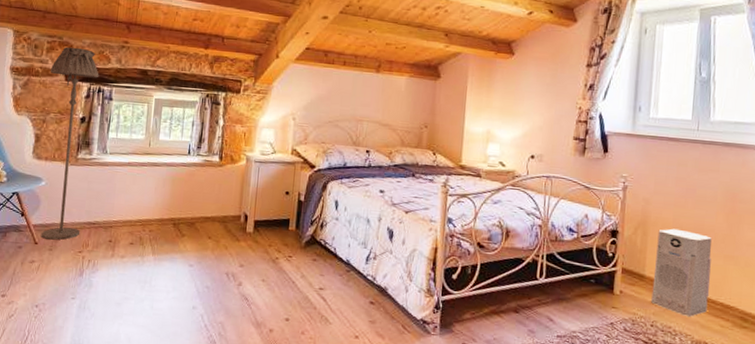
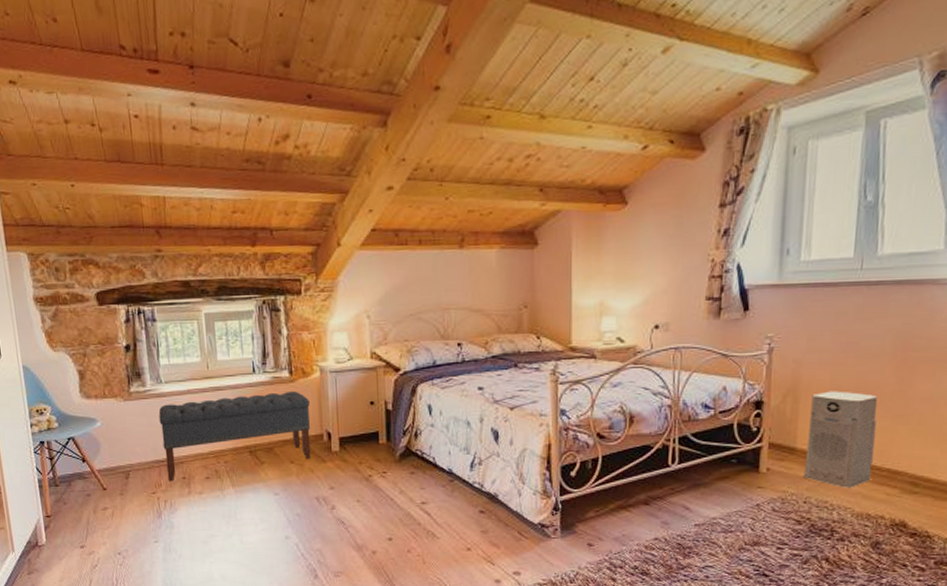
floor lamp: present [41,46,99,240] -> none [78,264,149,484]
bench: none [95,172,233,243] -> present [158,390,311,482]

